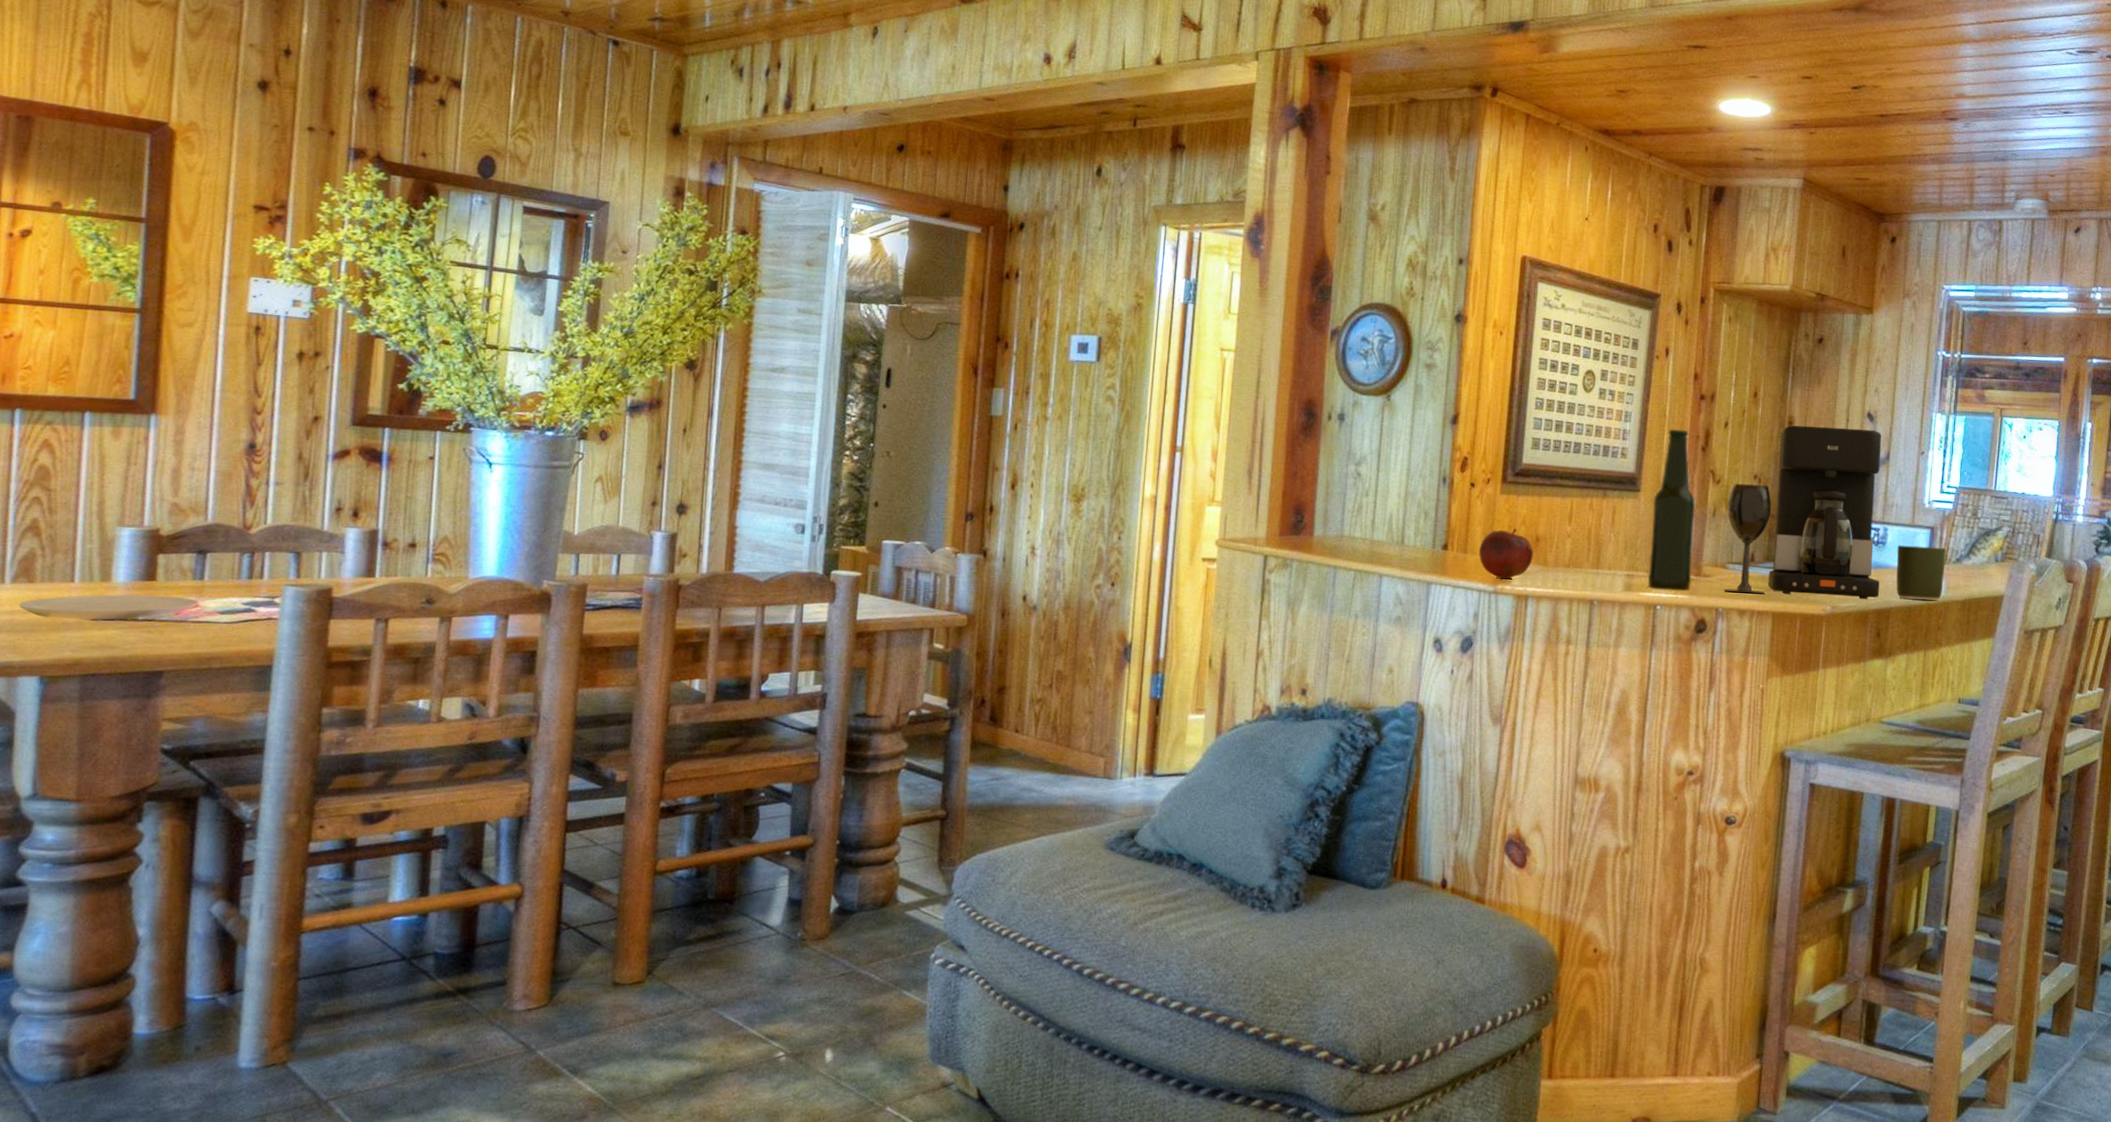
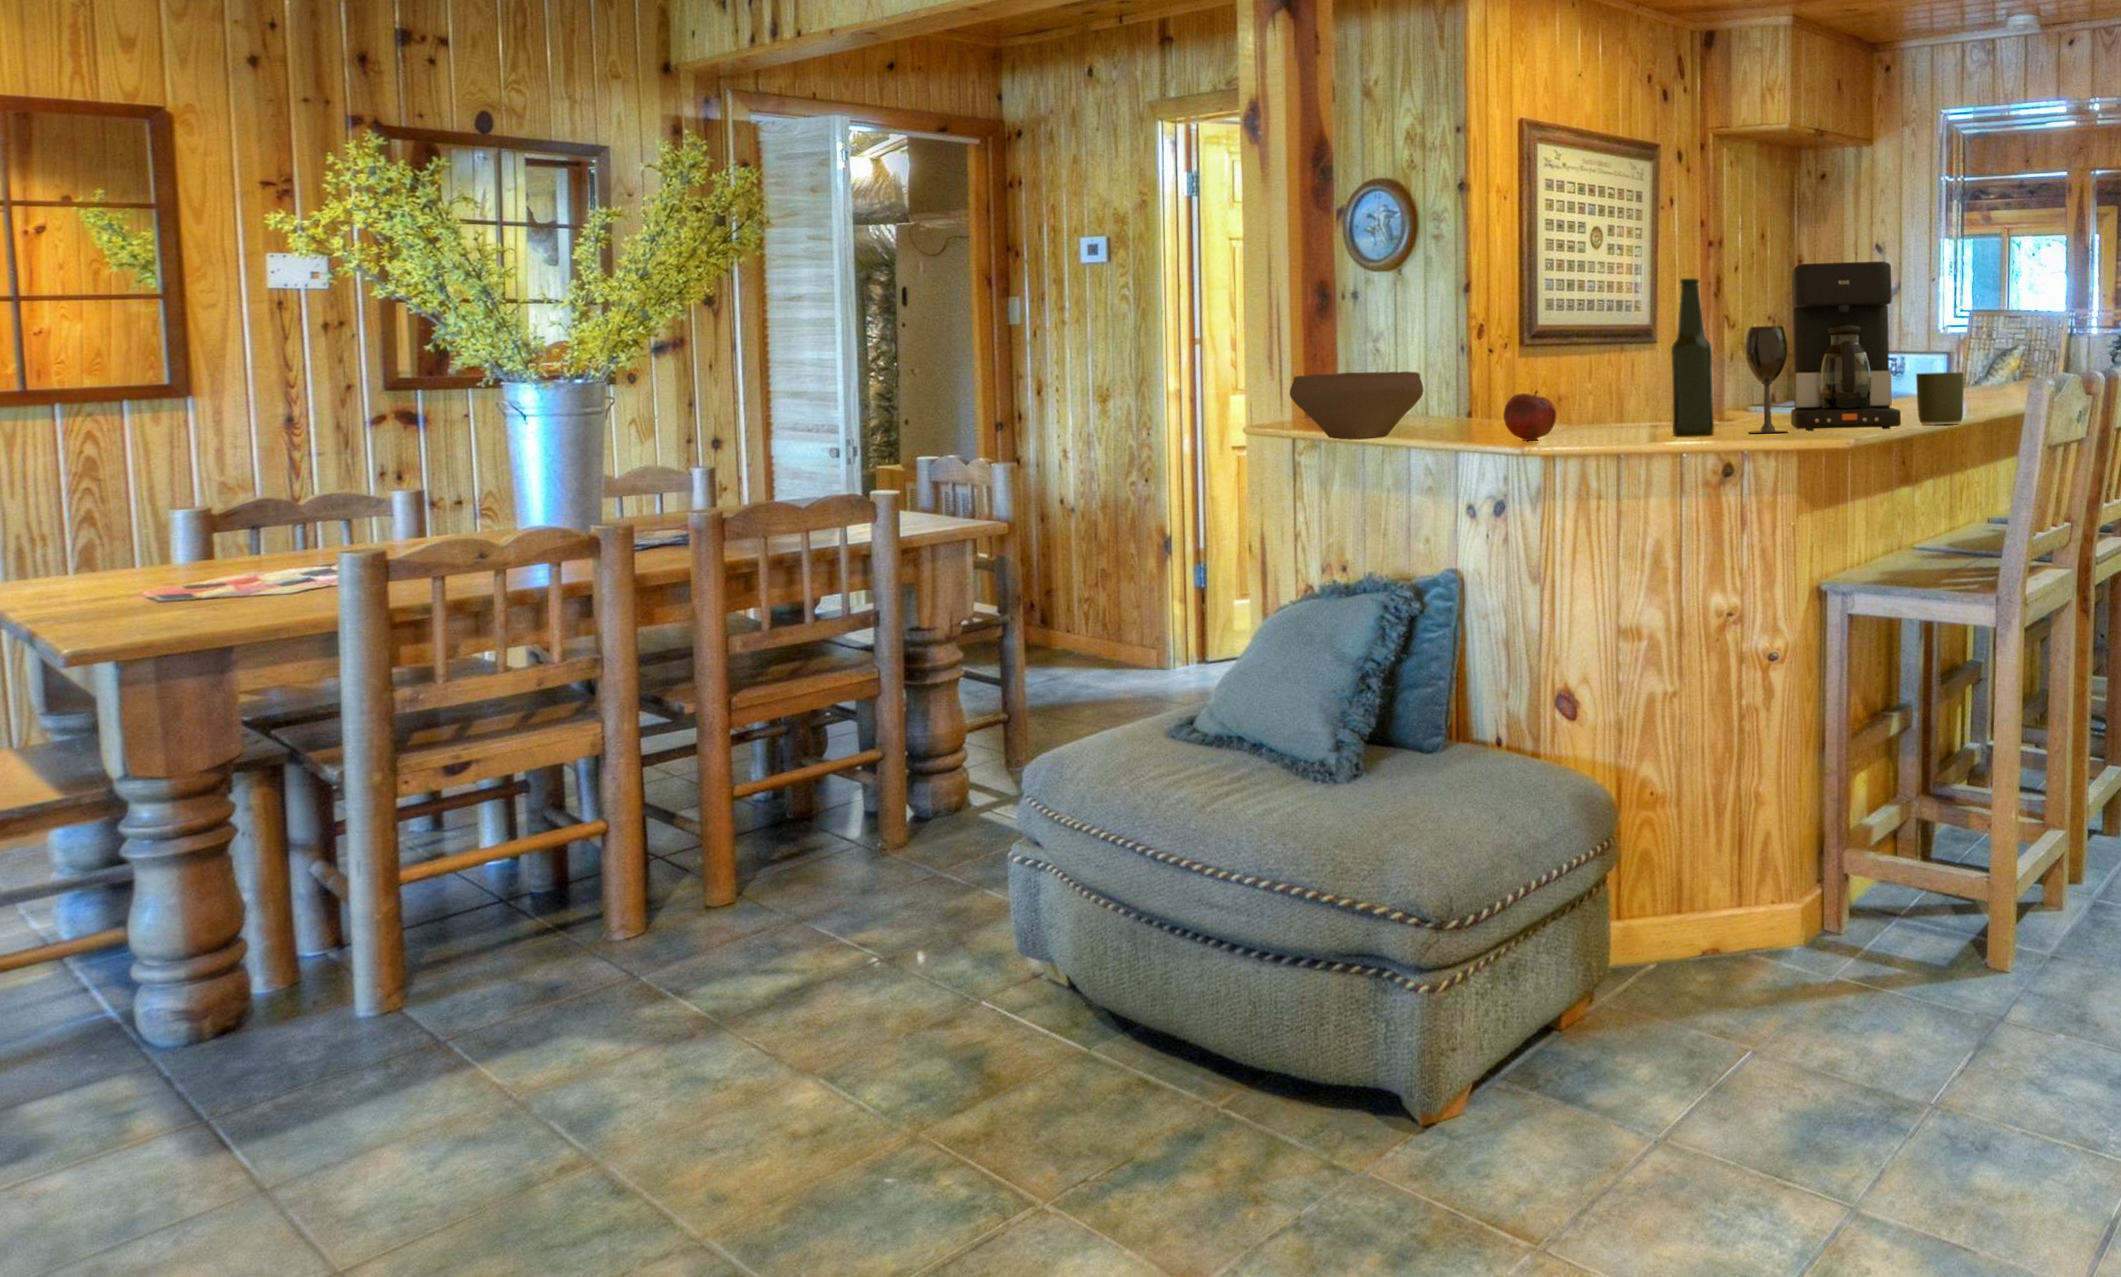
plate: present [19,595,198,620] -> none [85,573,258,605]
bowl: none [1265,492,1402,563] -> present [1289,371,1424,440]

